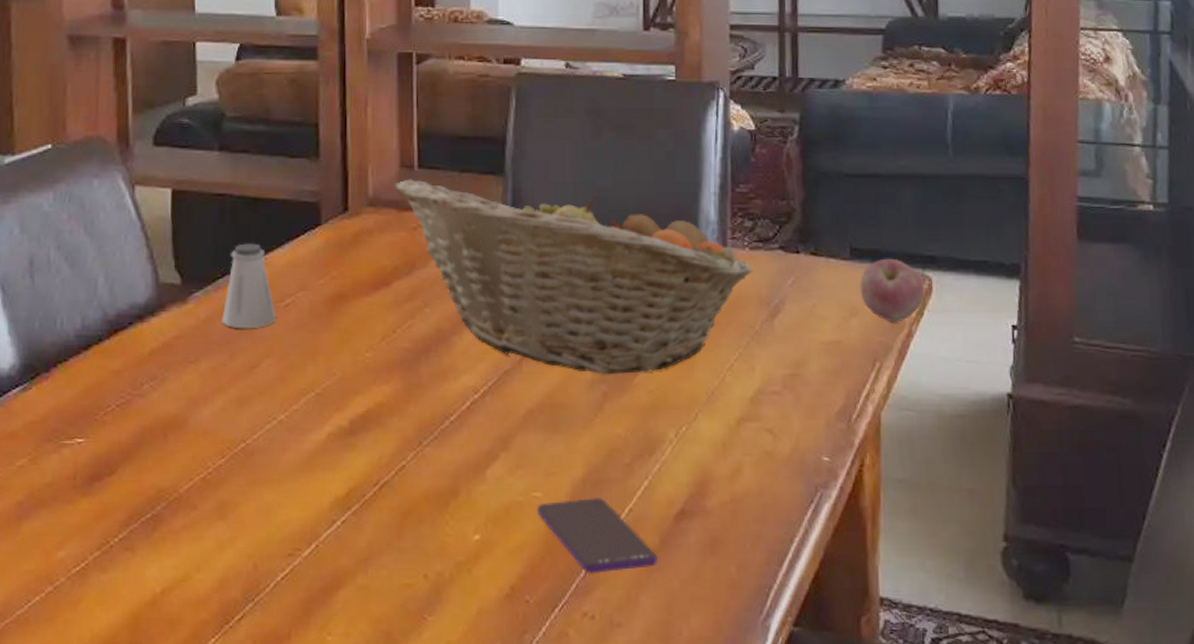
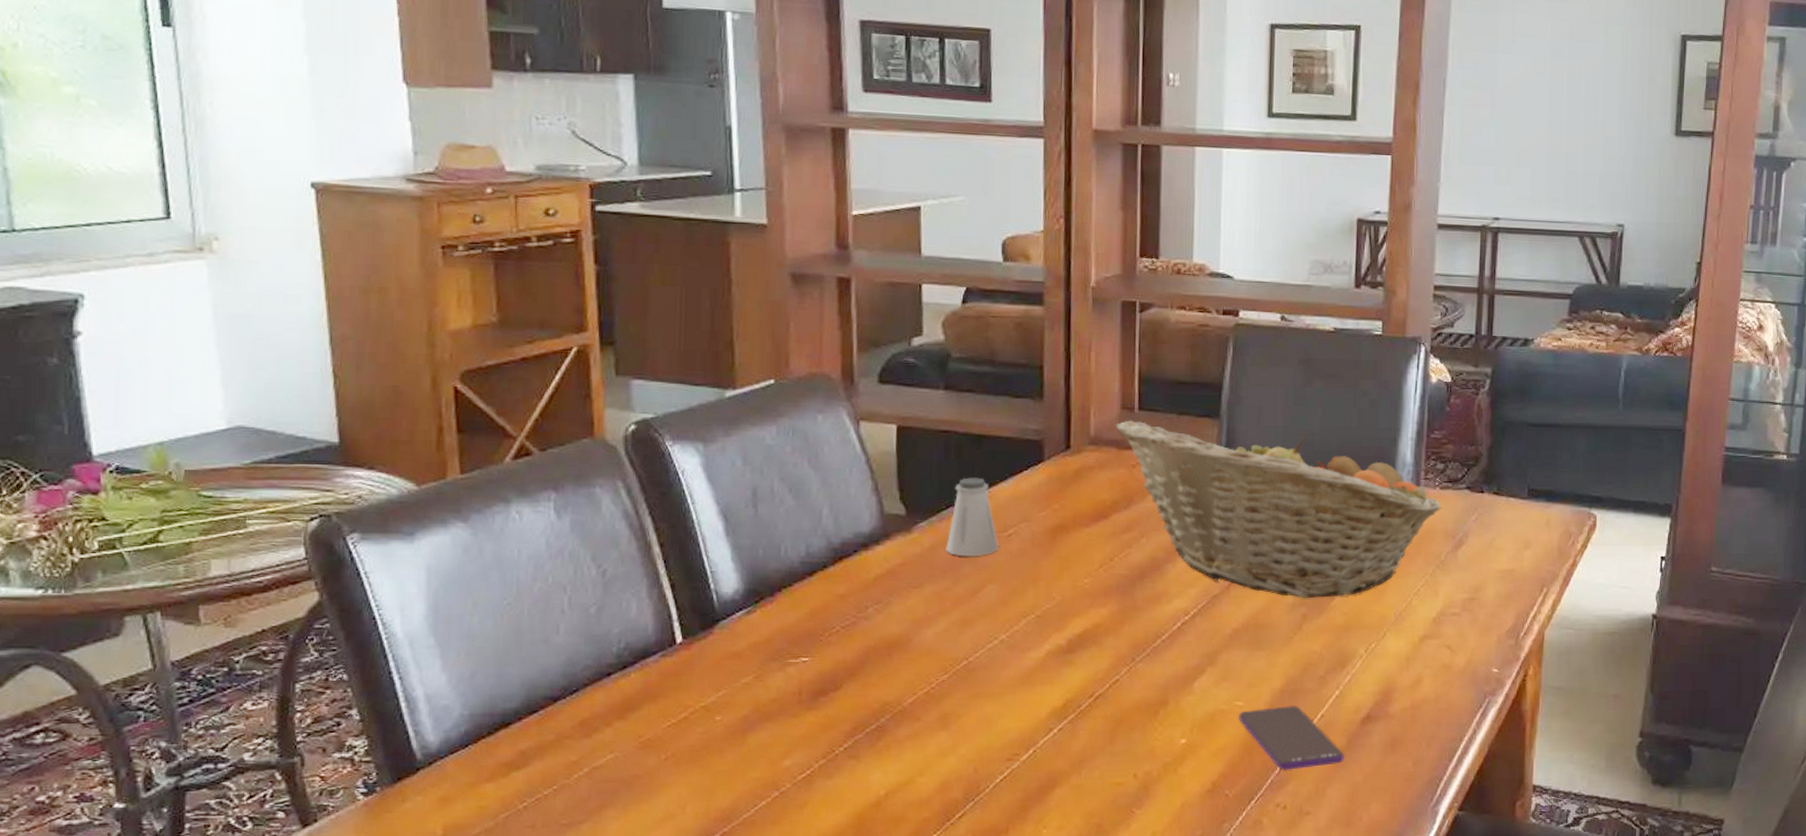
apple: present [859,258,925,323] -> none [1533,498,1590,554]

